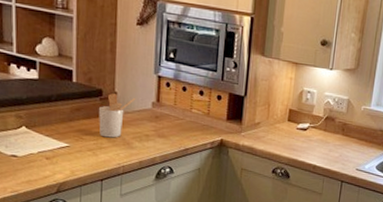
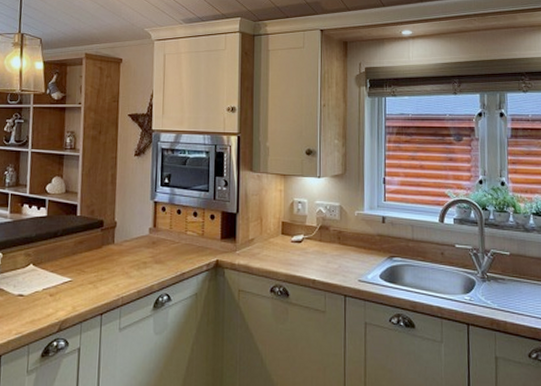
utensil holder: present [99,93,136,138] -> none [99,222,134,268]

